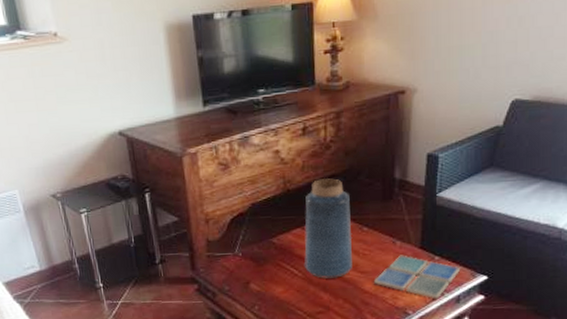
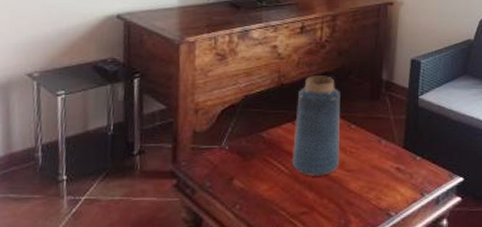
drink coaster: present [373,255,461,299] -> none [358,154,440,200]

